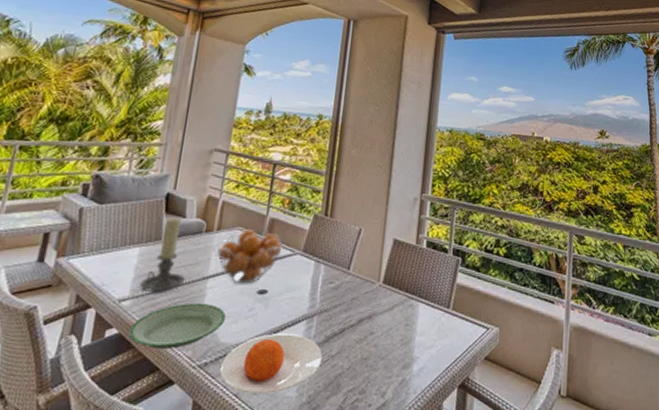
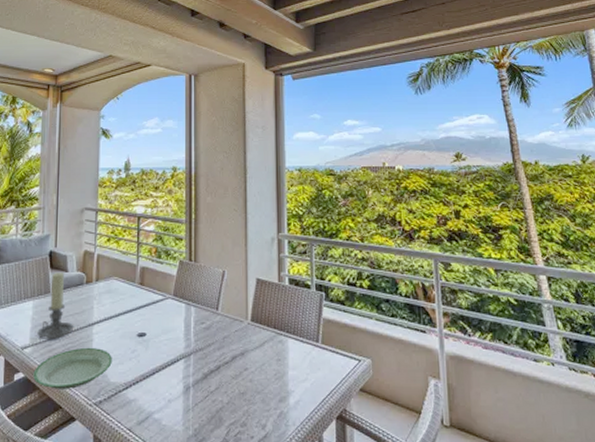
fruit basket: present [217,229,283,284] -> none [99,278,155,329]
plate: present [219,334,322,394] -> none [113,372,202,428]

